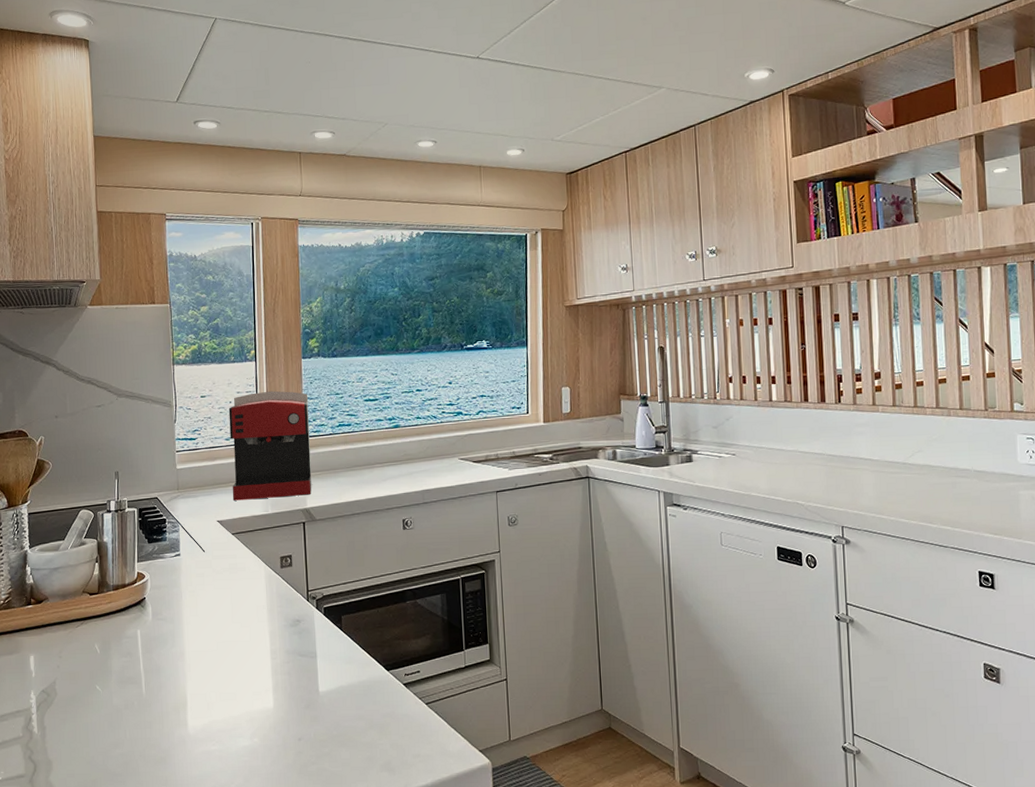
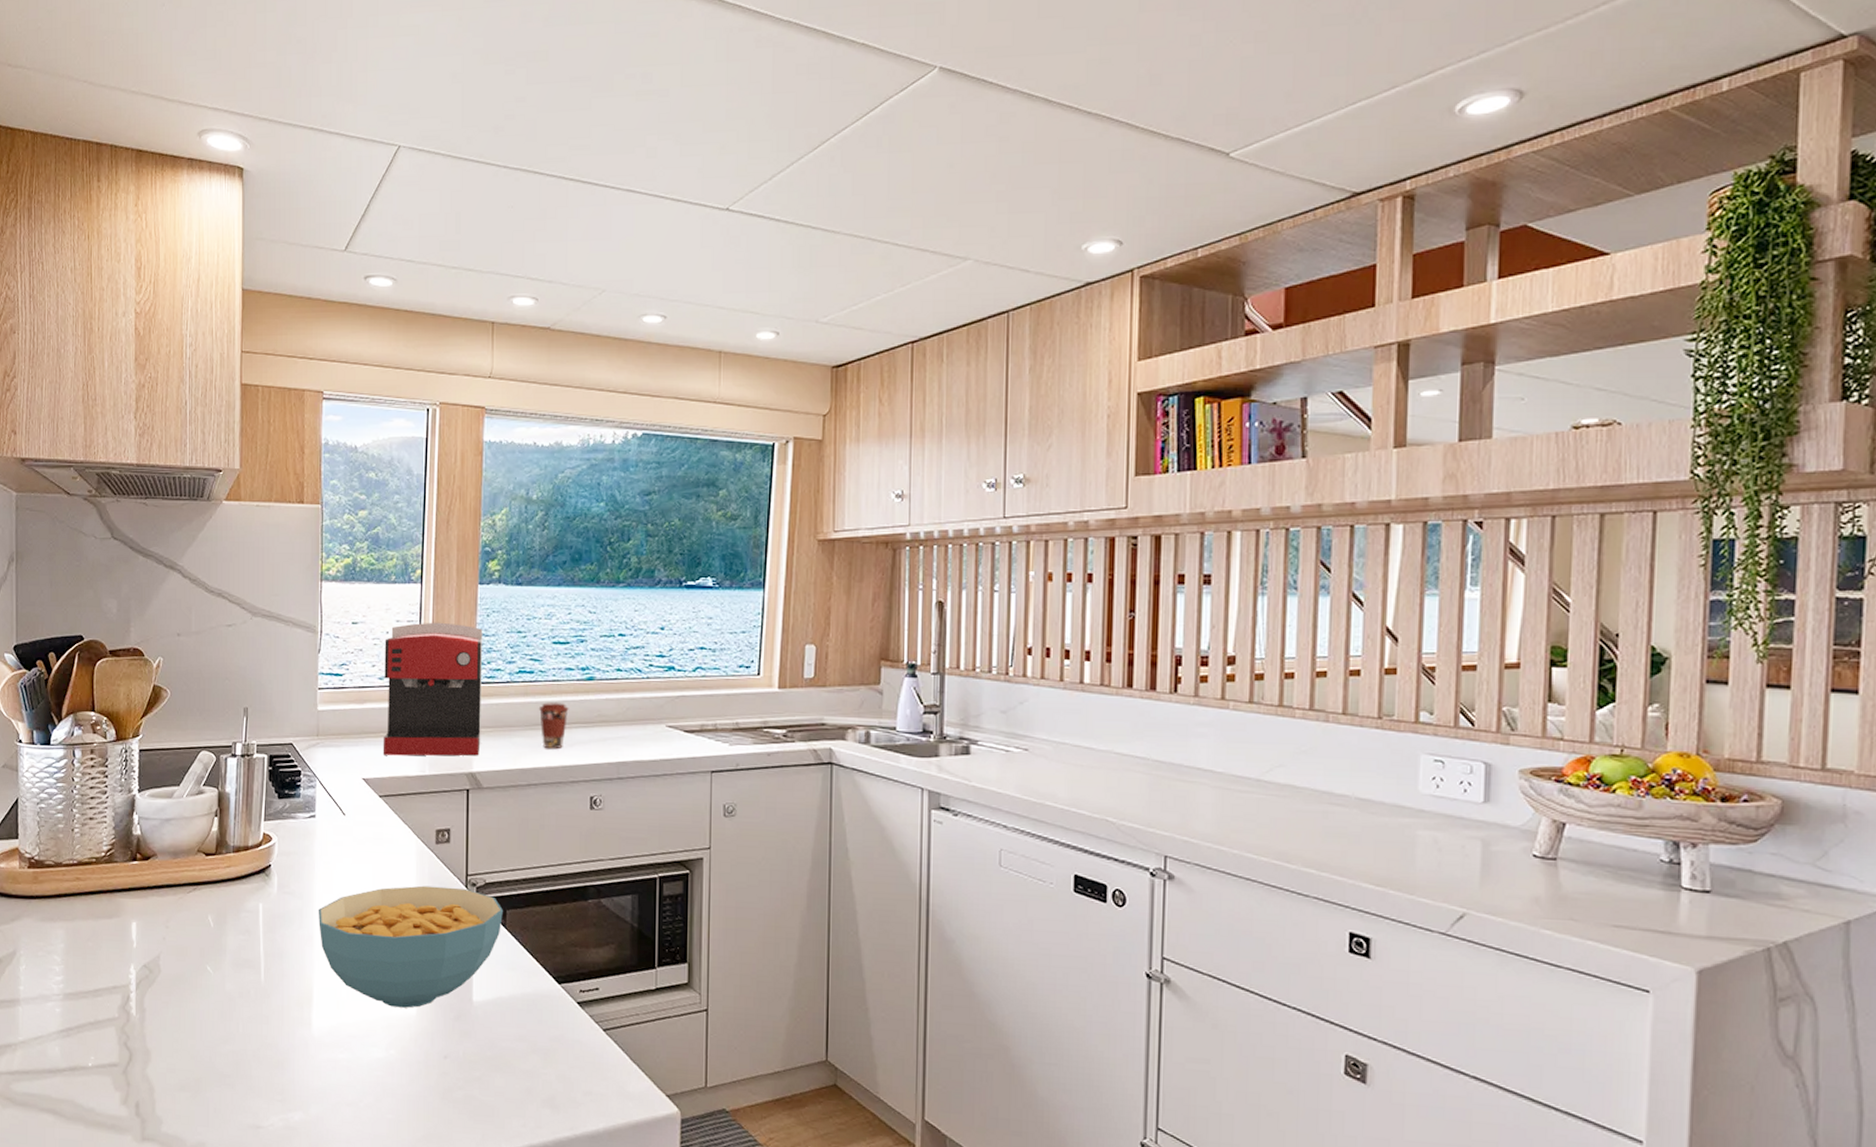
cereal bowl: none [187,602,339,703] -> present [318,885,503,1008]
coffee cup: none [356,447,381,484] -> present [538,702,569,748]

